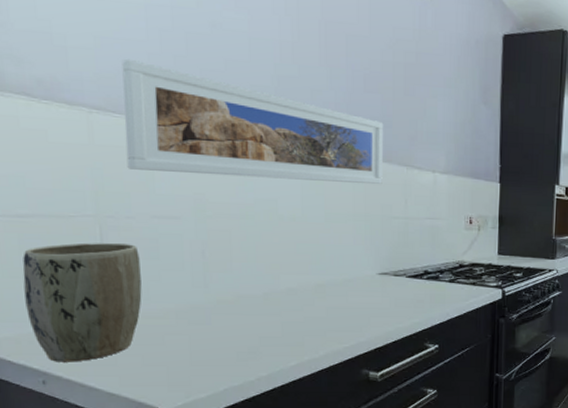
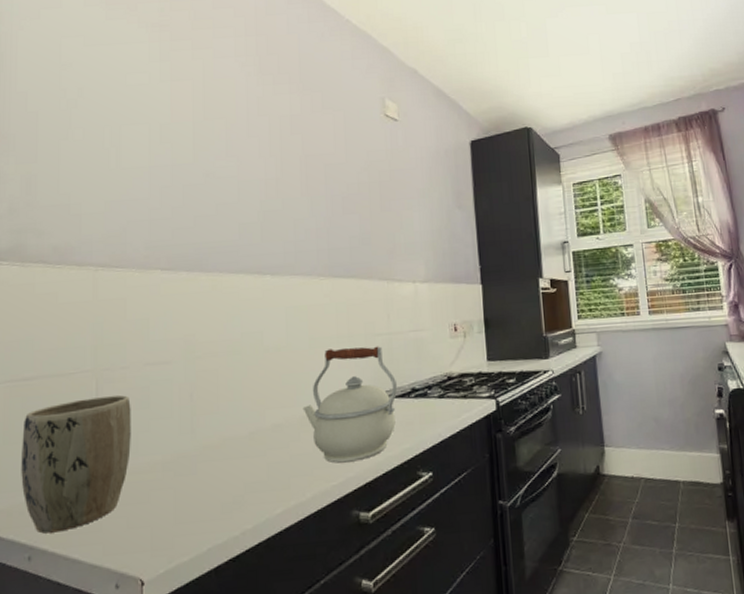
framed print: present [121,58,384,185] -> none [125,216,364,320]
kettle: none [317,225,411,329] -> present [302,346,398,463]

